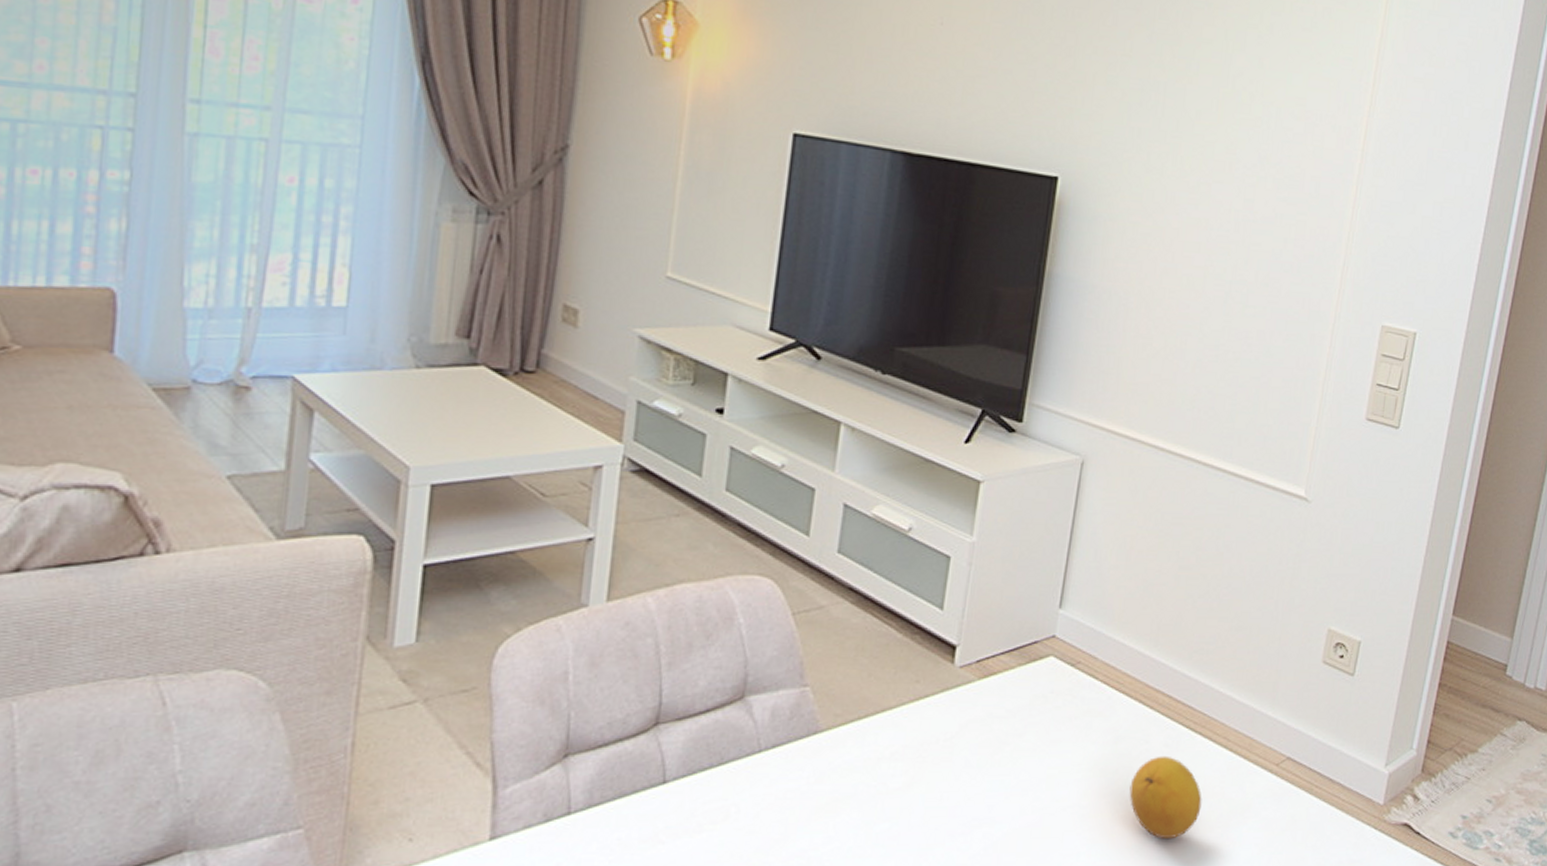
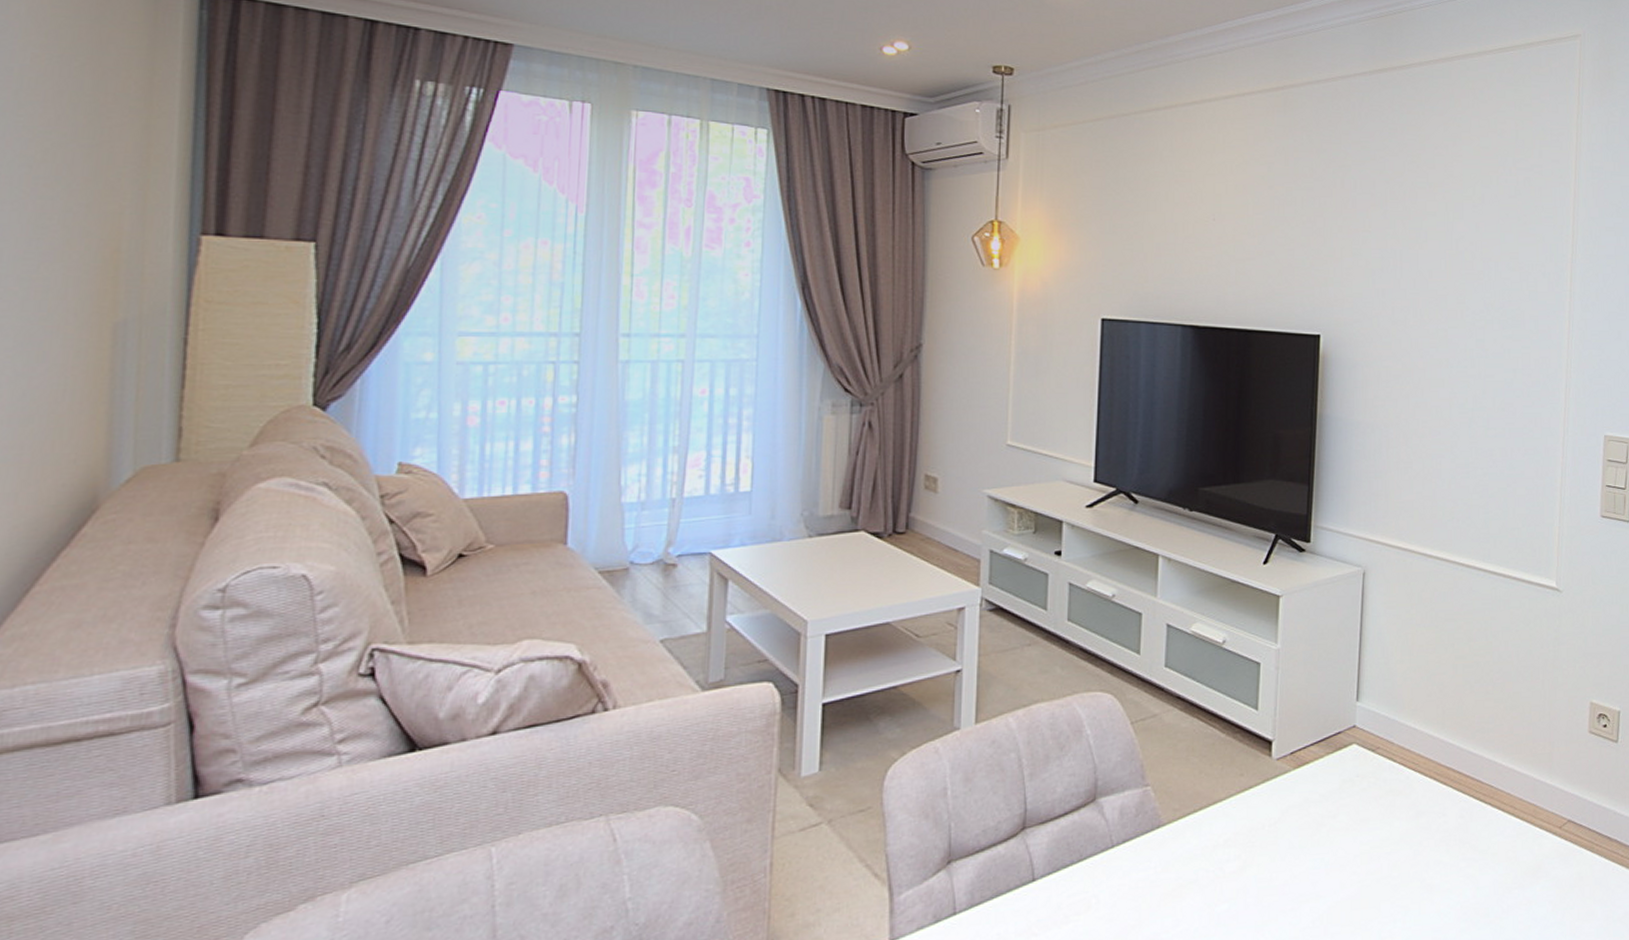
fruit: present [1129,755,1202,840] -> none [1433,826,1498,903]

